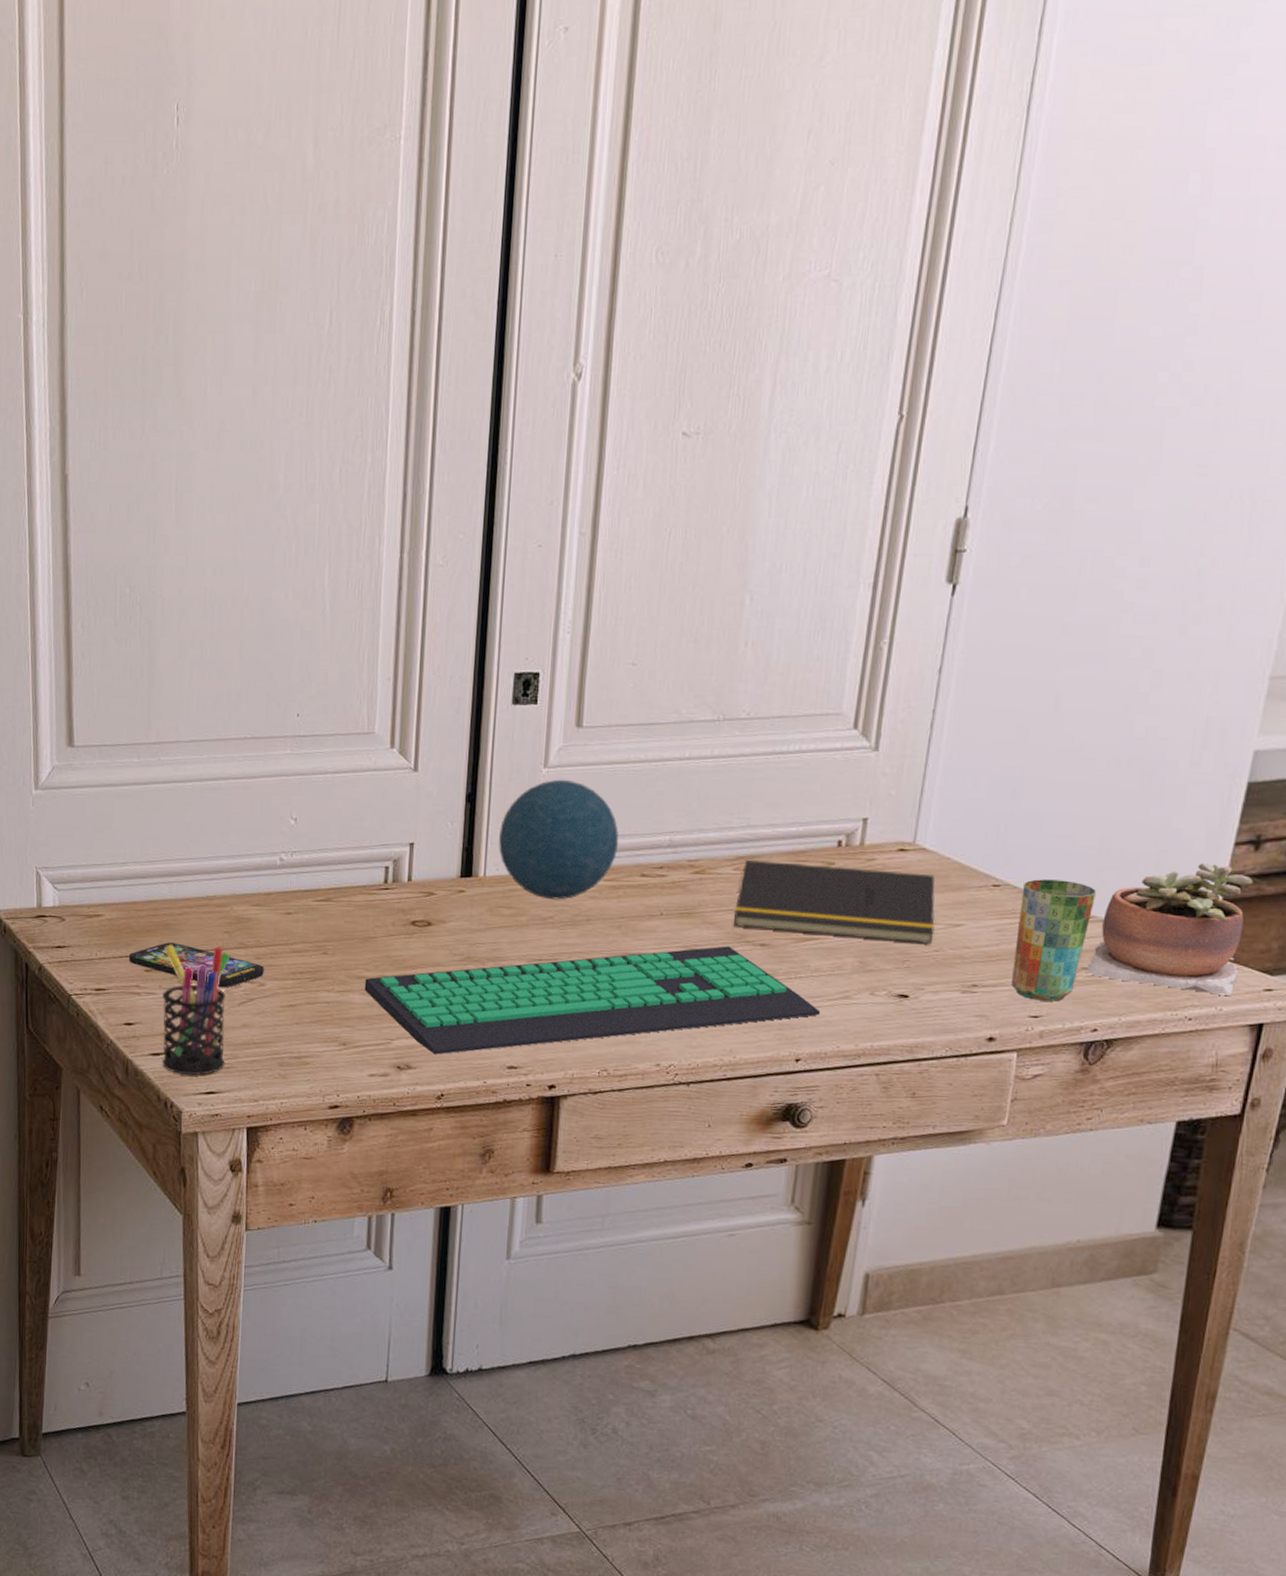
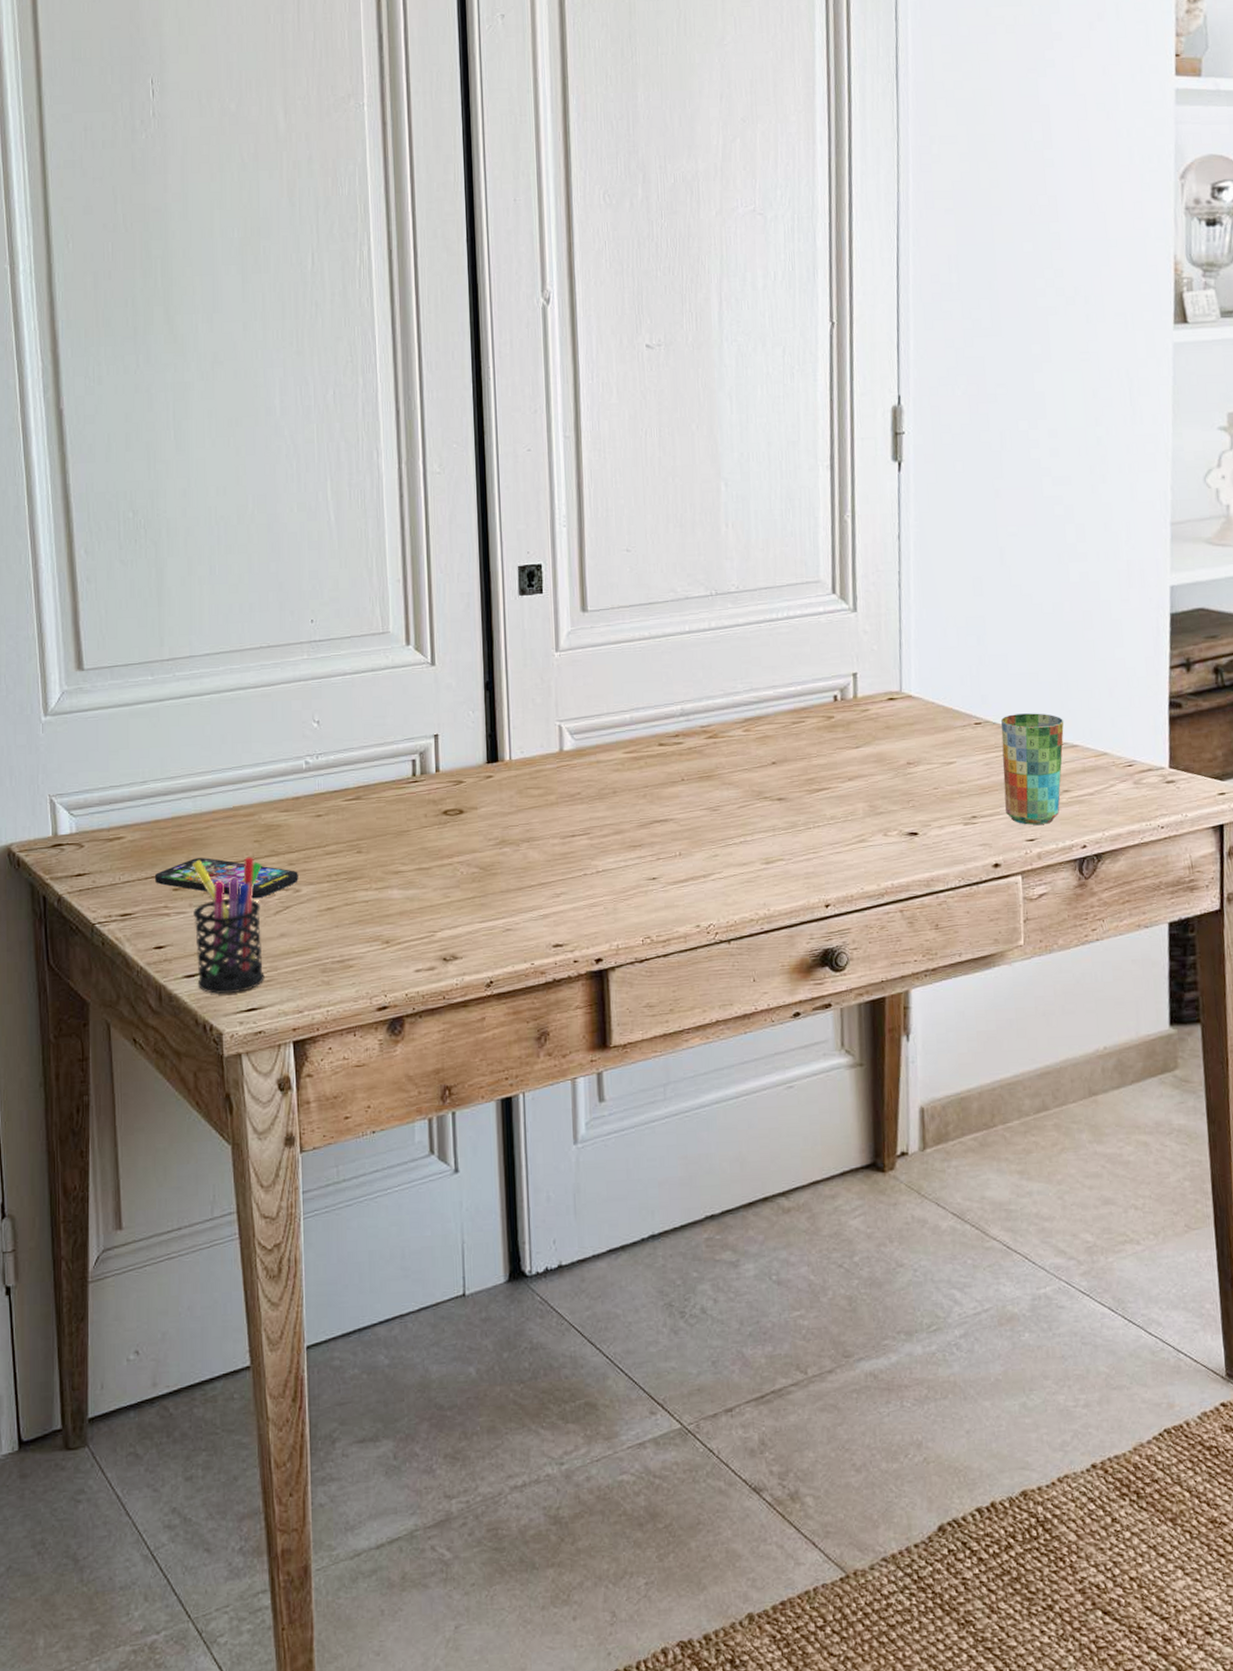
computer keyboard: present [364,946,821,1055] -> none [402,804,842,942]
decorative orb: present [499,779,619,900] -> none [520,661,635,776]
notepad: present [733,859,935,945] -> none [749,719,931,785]
succulent plant: present [1085,863,1253,995] -> none [1066,687,1194,803]

